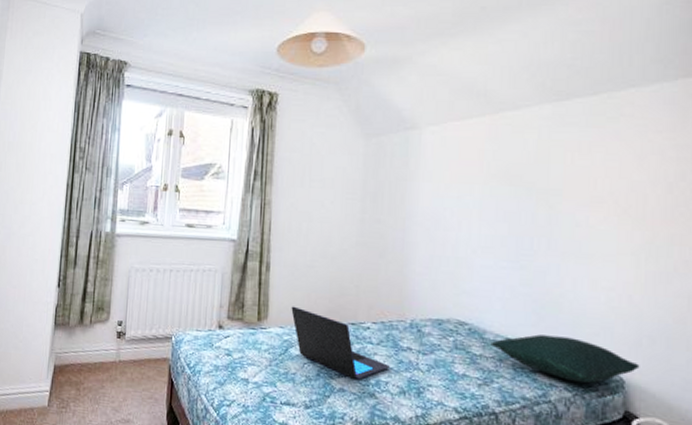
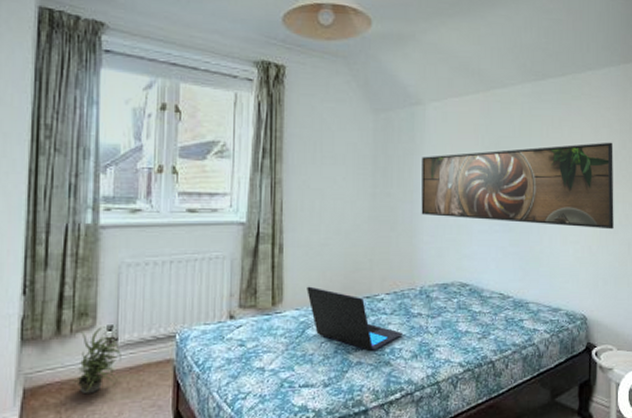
potted plant: none [90,321,128,379] -> present [73,327,121,395]
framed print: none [414,171,667,278] -> present [421,142,614,230]
pillow: present [490,334,640,384] -> none [487,287,597,325]

